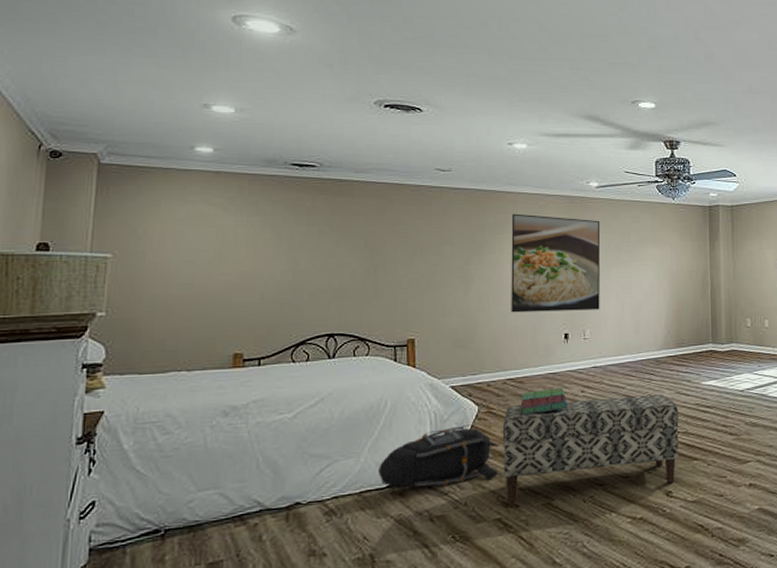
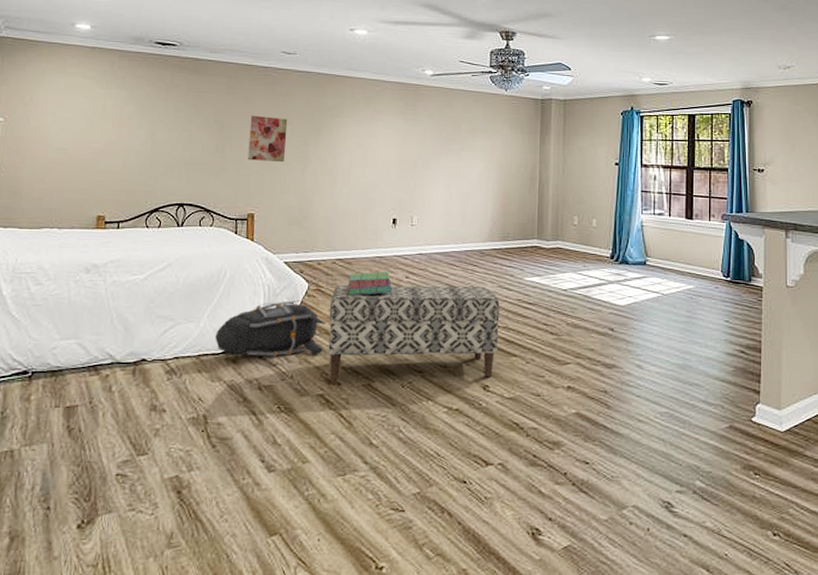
wall art: none [404,236,446,284] -> present [247,115,288,163]
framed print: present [511,213,601,313] -> none [343,98,433,197]

